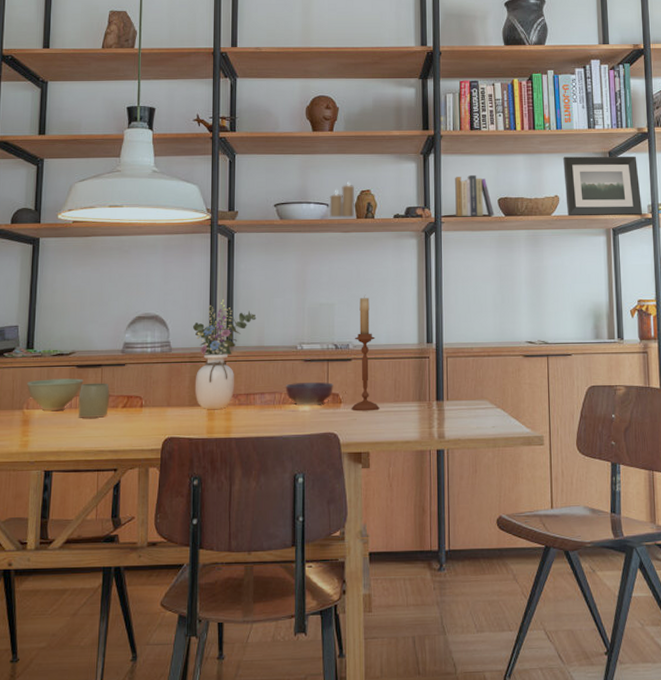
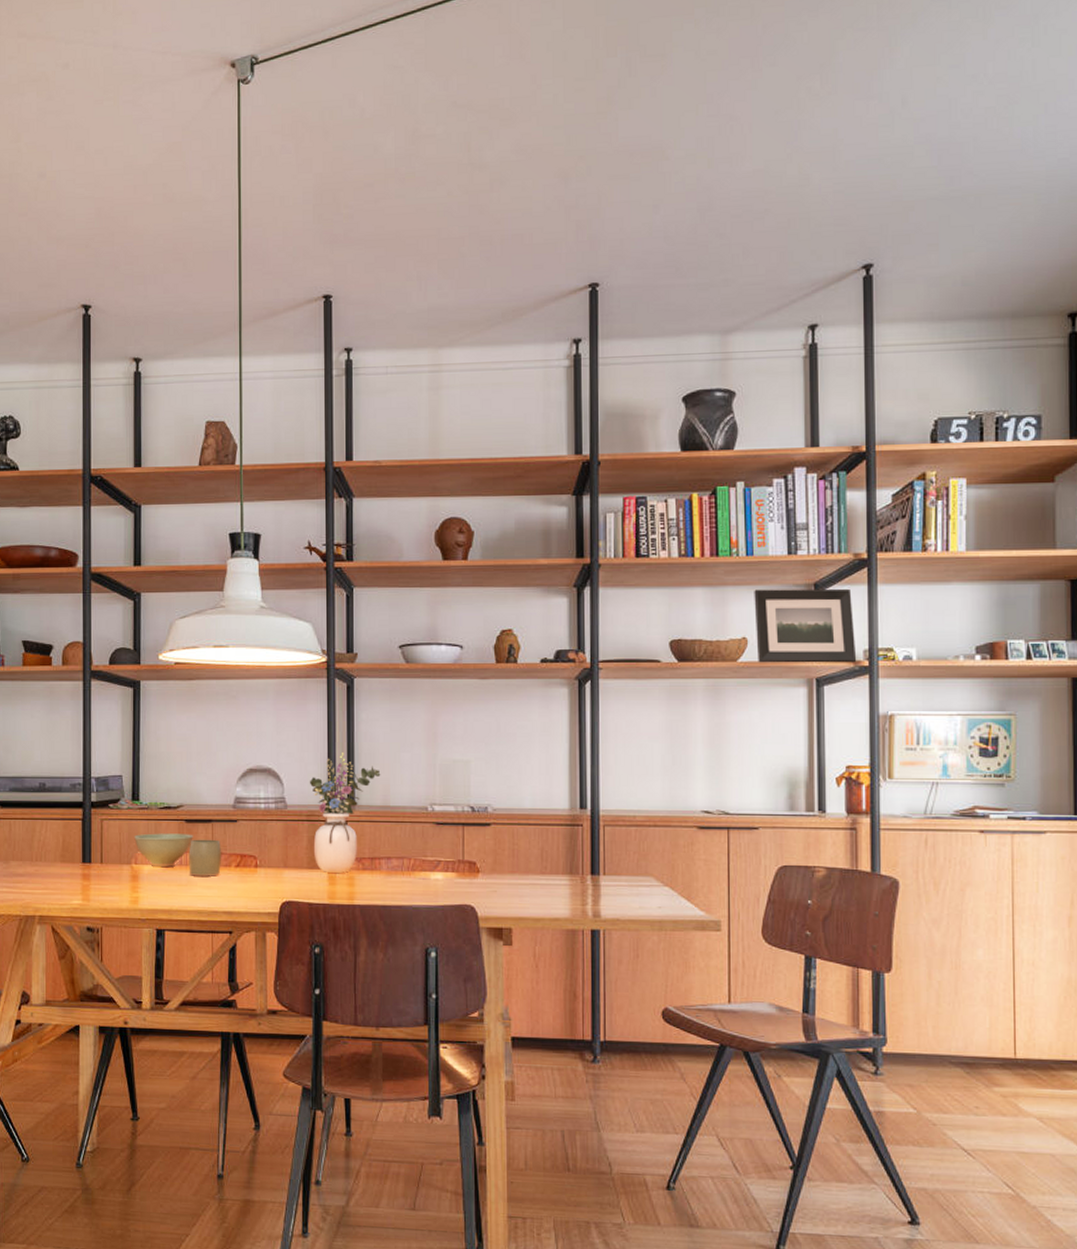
bowl: present [285,381,333,407] -> none [414,847,470,875]
candle: present [329,182,355,218] -> none [464,620,494,662]
candlestick: present [351,294,380,412] -> none [490,751,524,883]
books: present [455,174,495,217] -> none [616,611,665,663]

